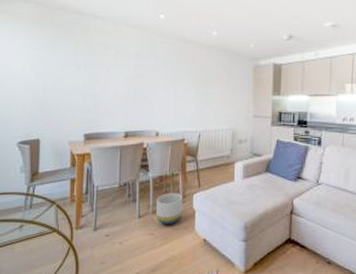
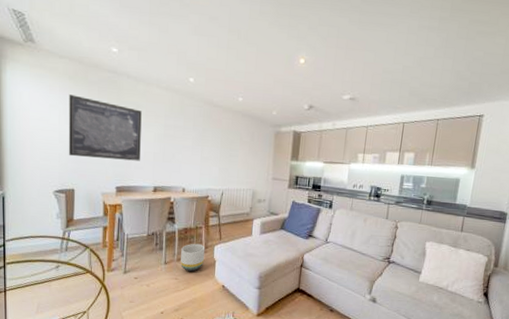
wall art: none [33,39,110,105] -> present [68,94,142,161]

